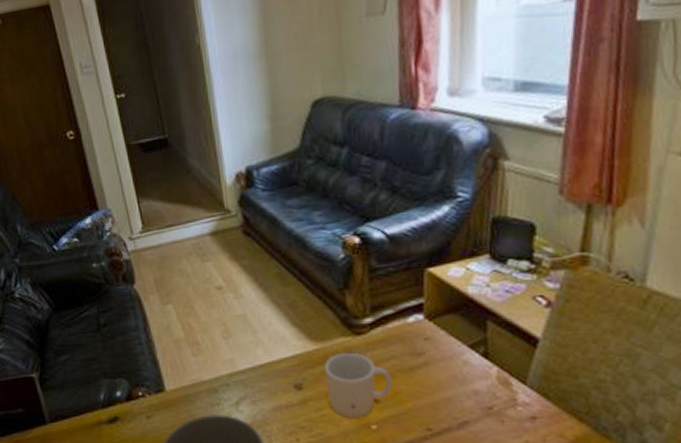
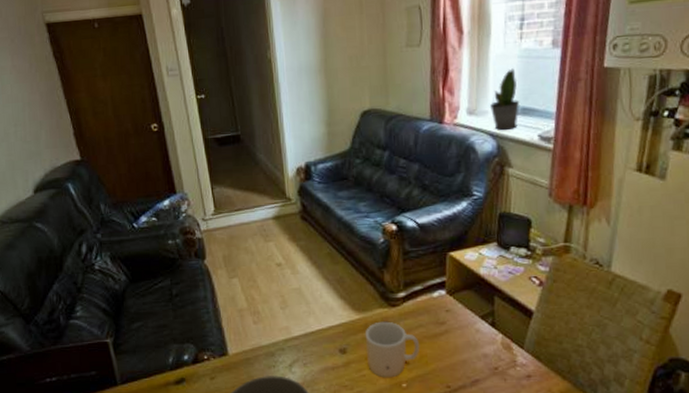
potted plant: none [477,32,519,113] -> present [489,68,520,130]

